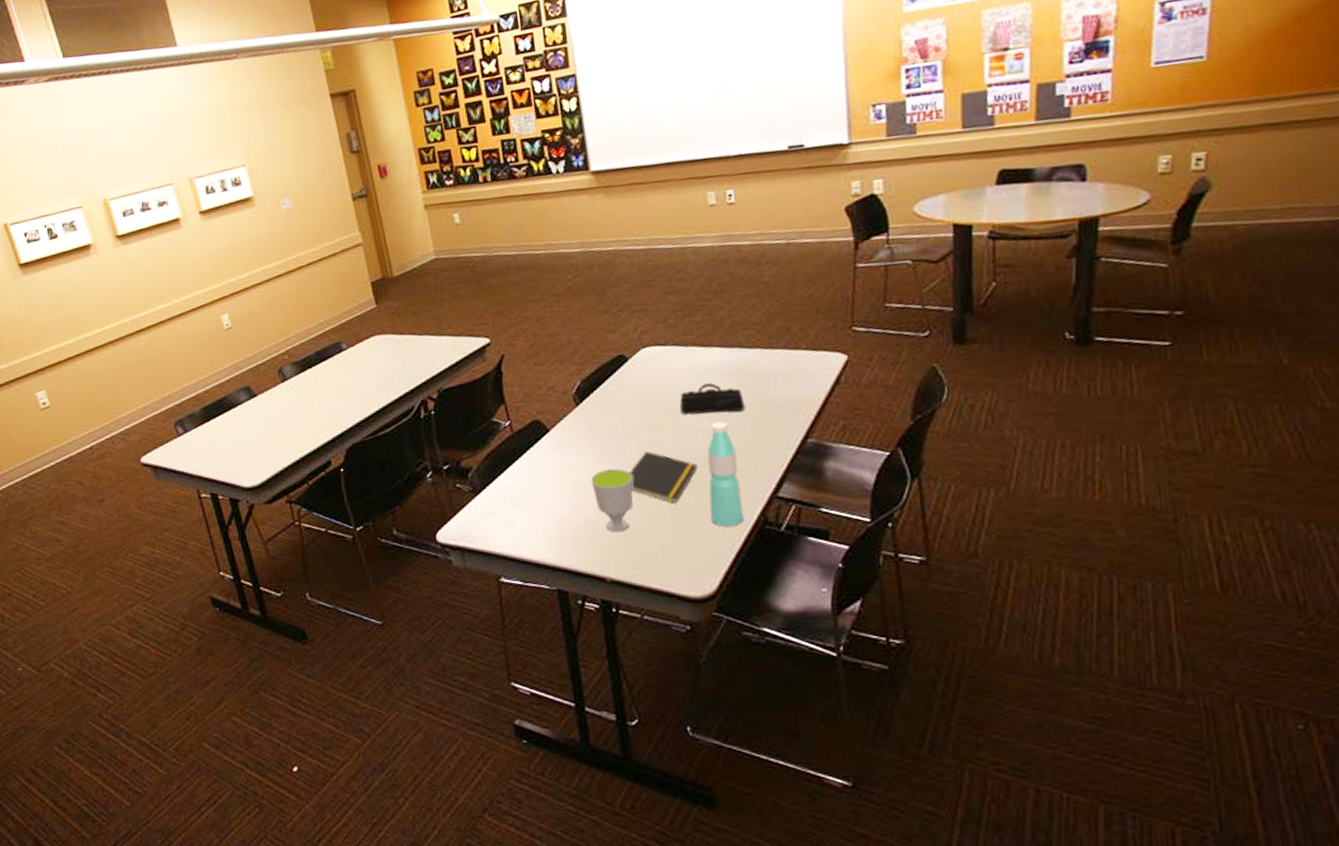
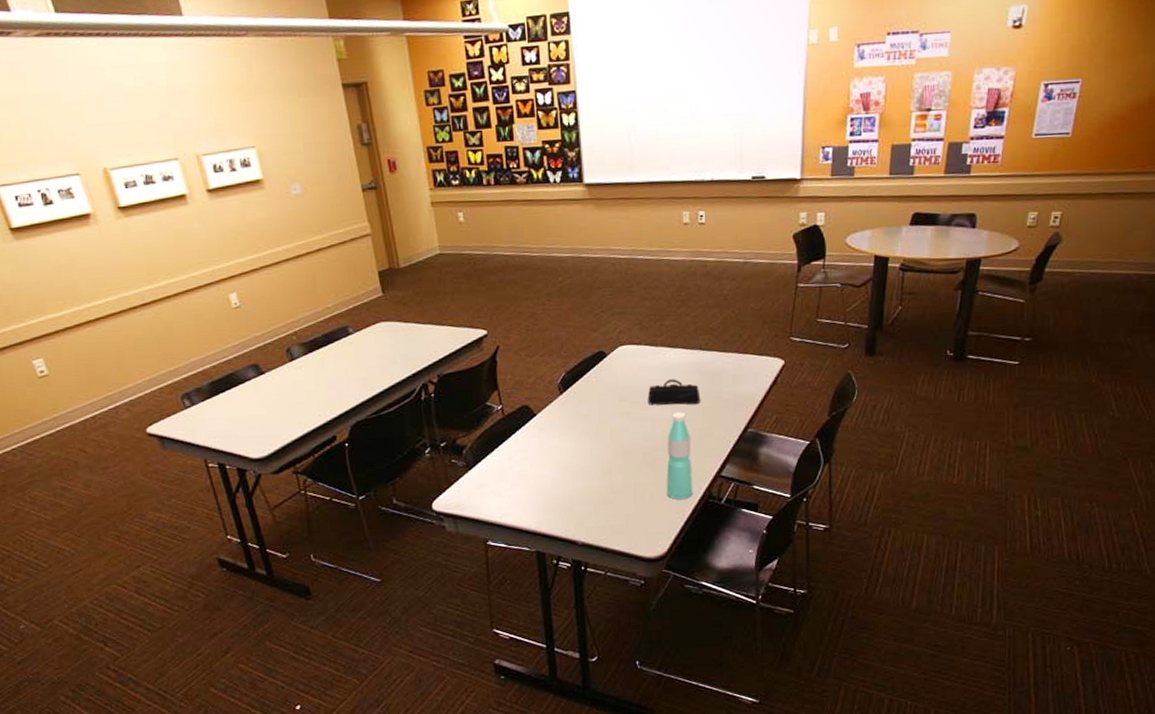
cup: present [591,468,634,532] -> none [570,449,605,503]
notepad: present [629,450,698,503] -> none [602,434,659,479]

